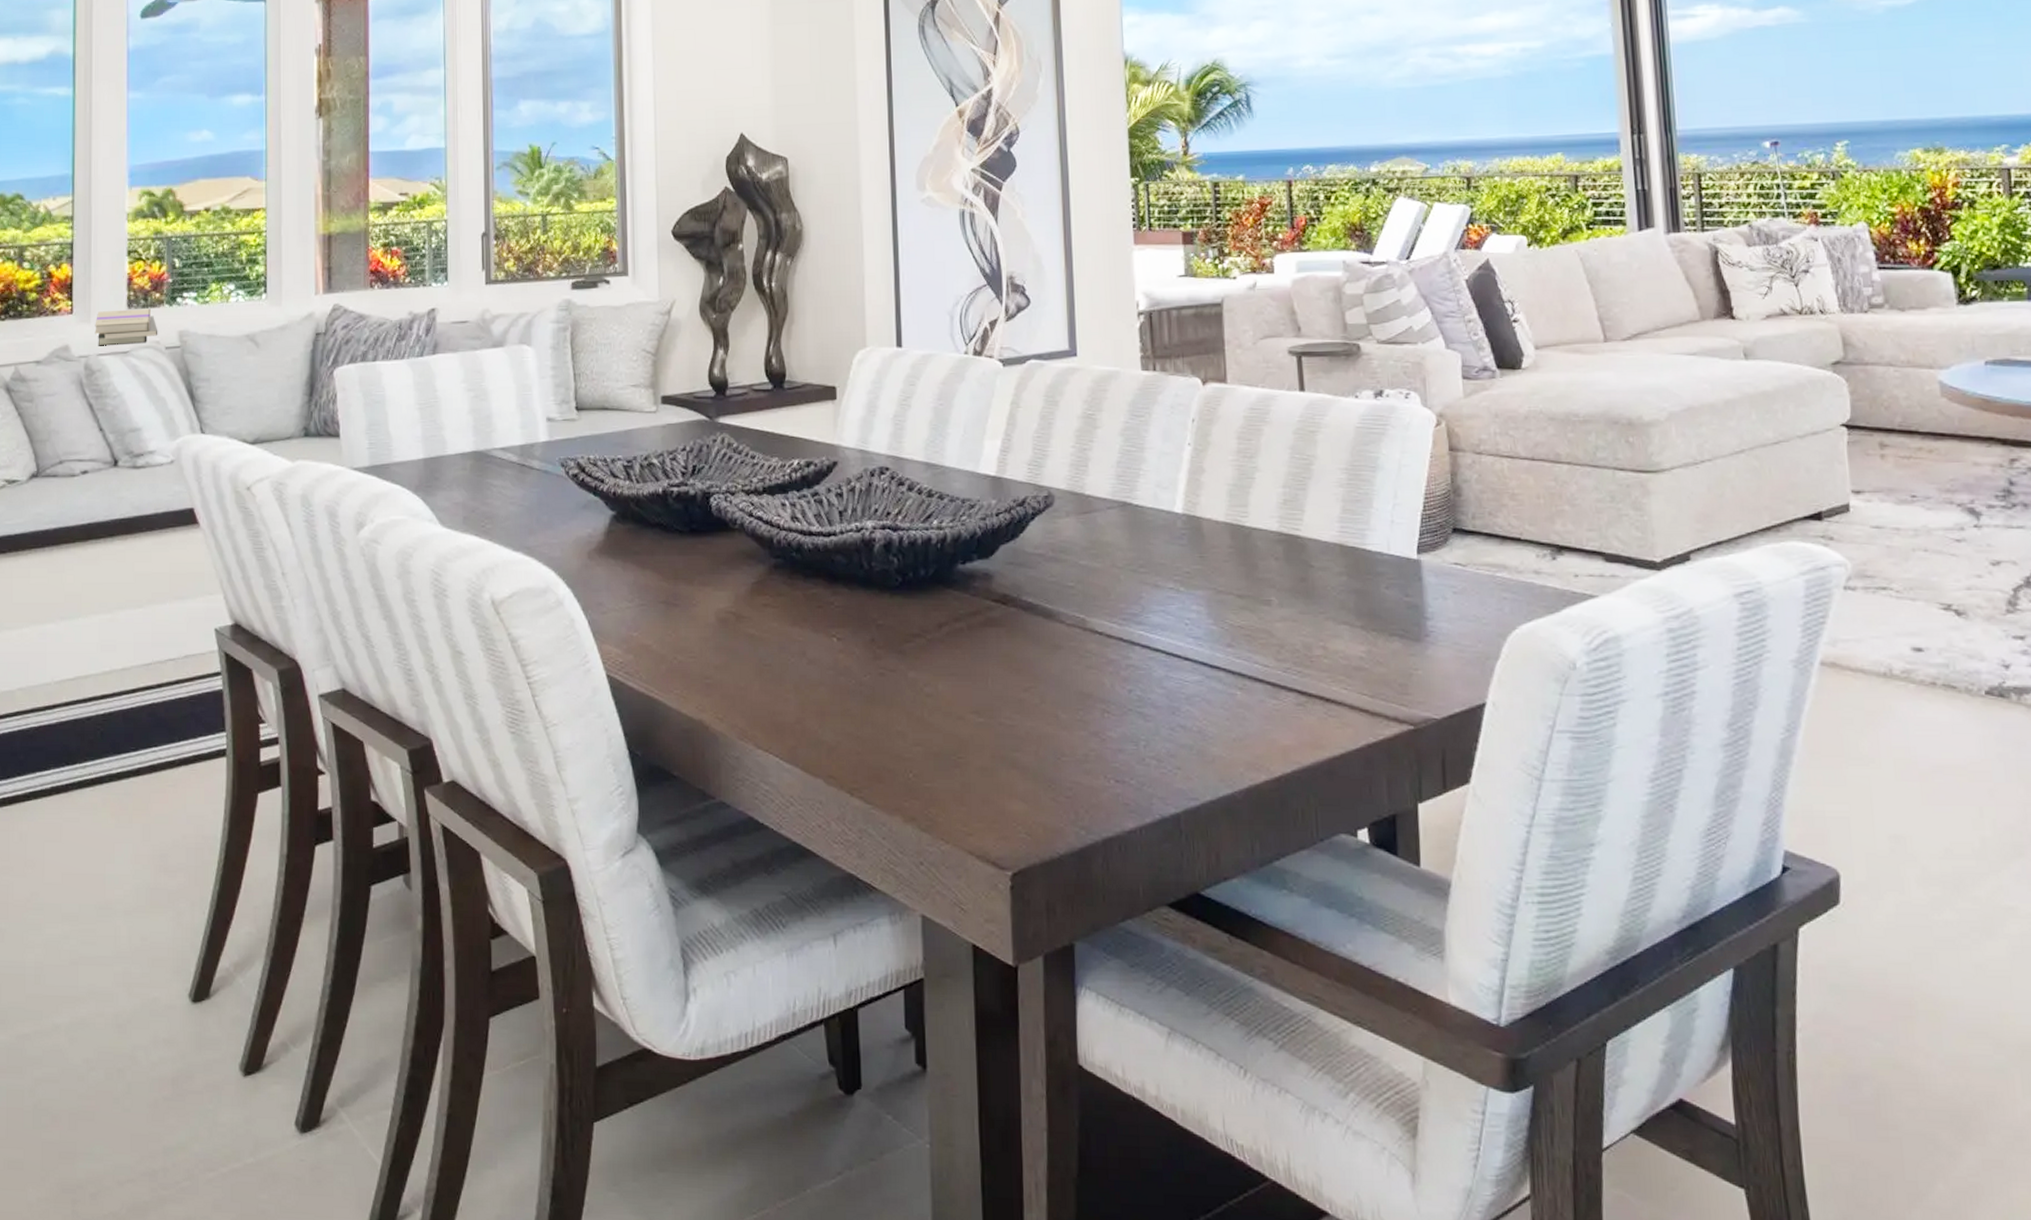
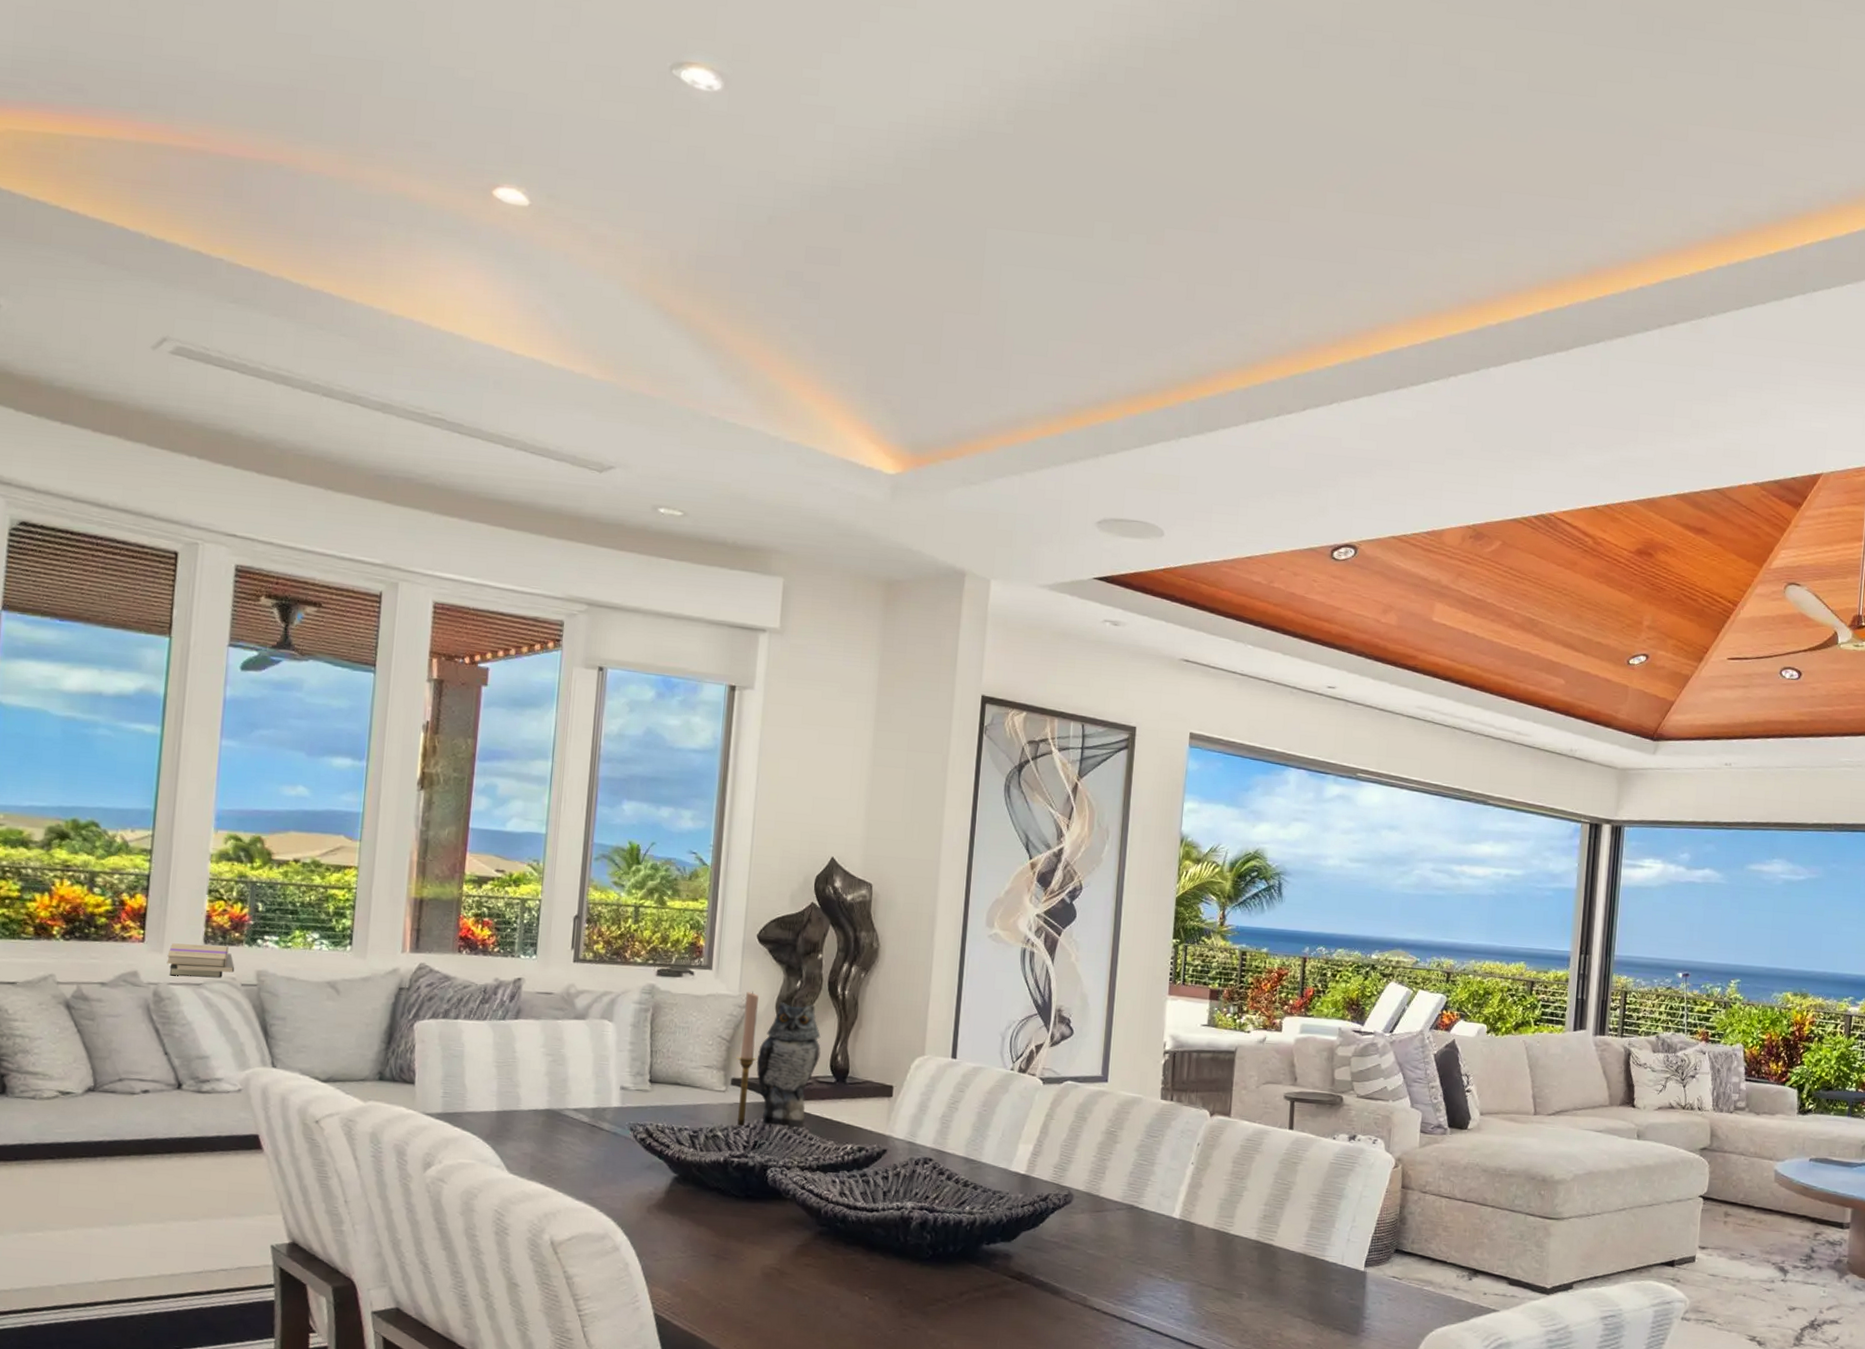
candlestick: none [664,295,687,451] -> present [736,991,759,1127]
sculpture: none [685,303,753,448] -> present [756,1002,821,1129]

